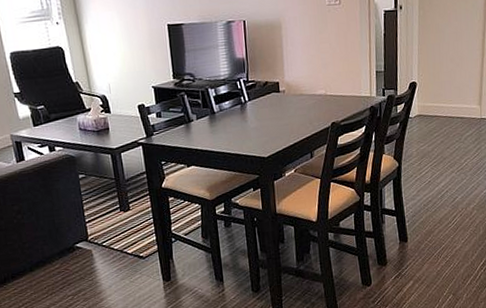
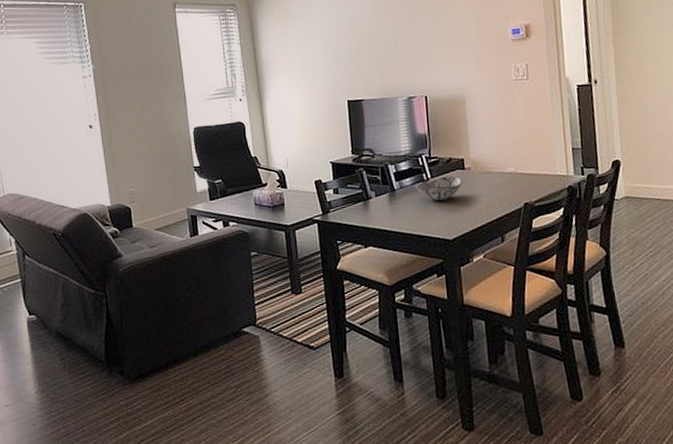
decorative bowl: none [233,98,277,122] -> present [414,176,463,201]

